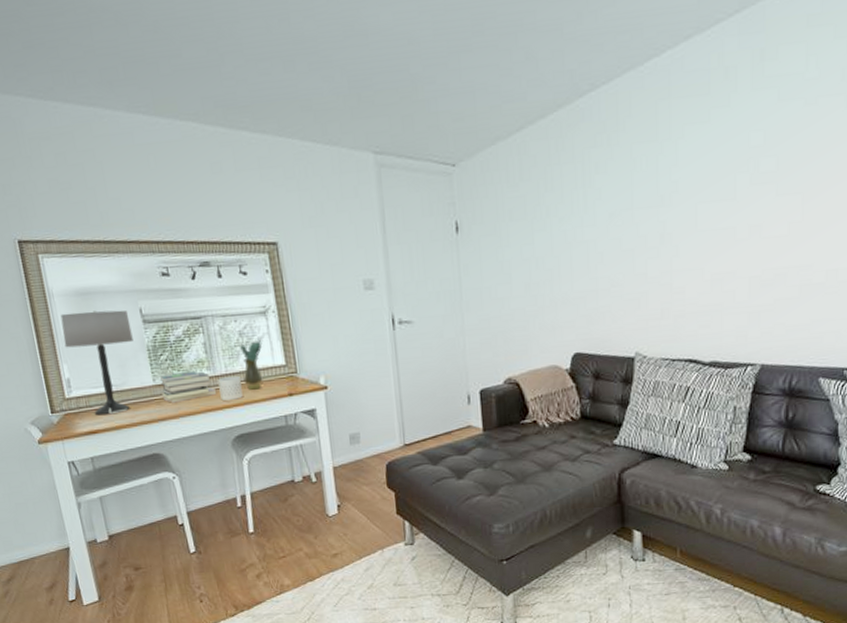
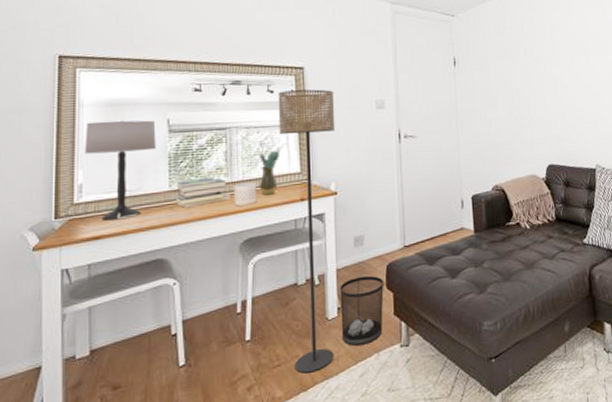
floor lamp: none [252,268,338,565] -> present [278,89,336,374]
waste bin: none [338,474,386,542] -> present [340,275,384,346]

